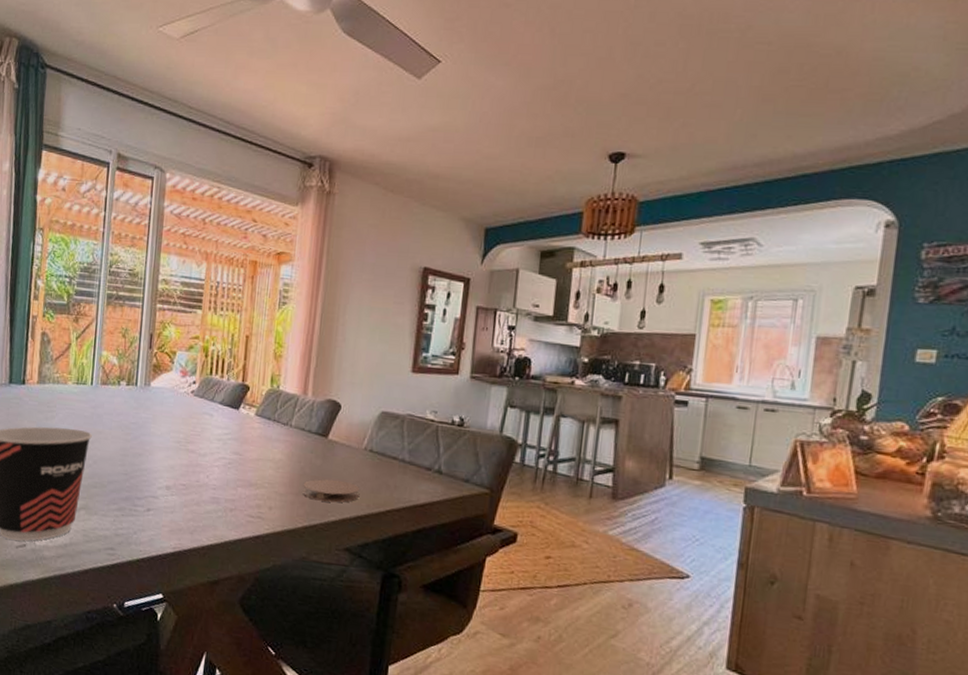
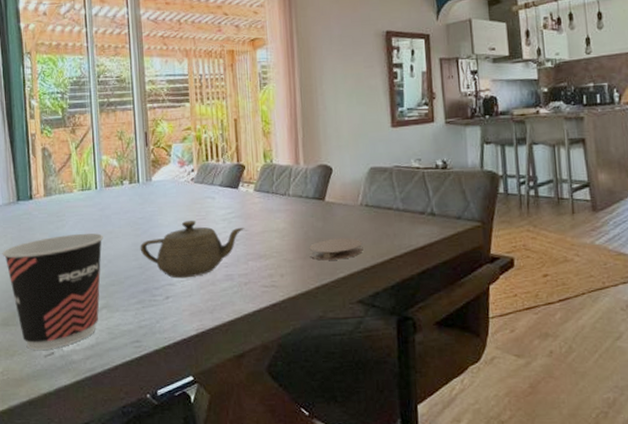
teapot: none [128,434,240,494] -> present [140,220,245,279]

